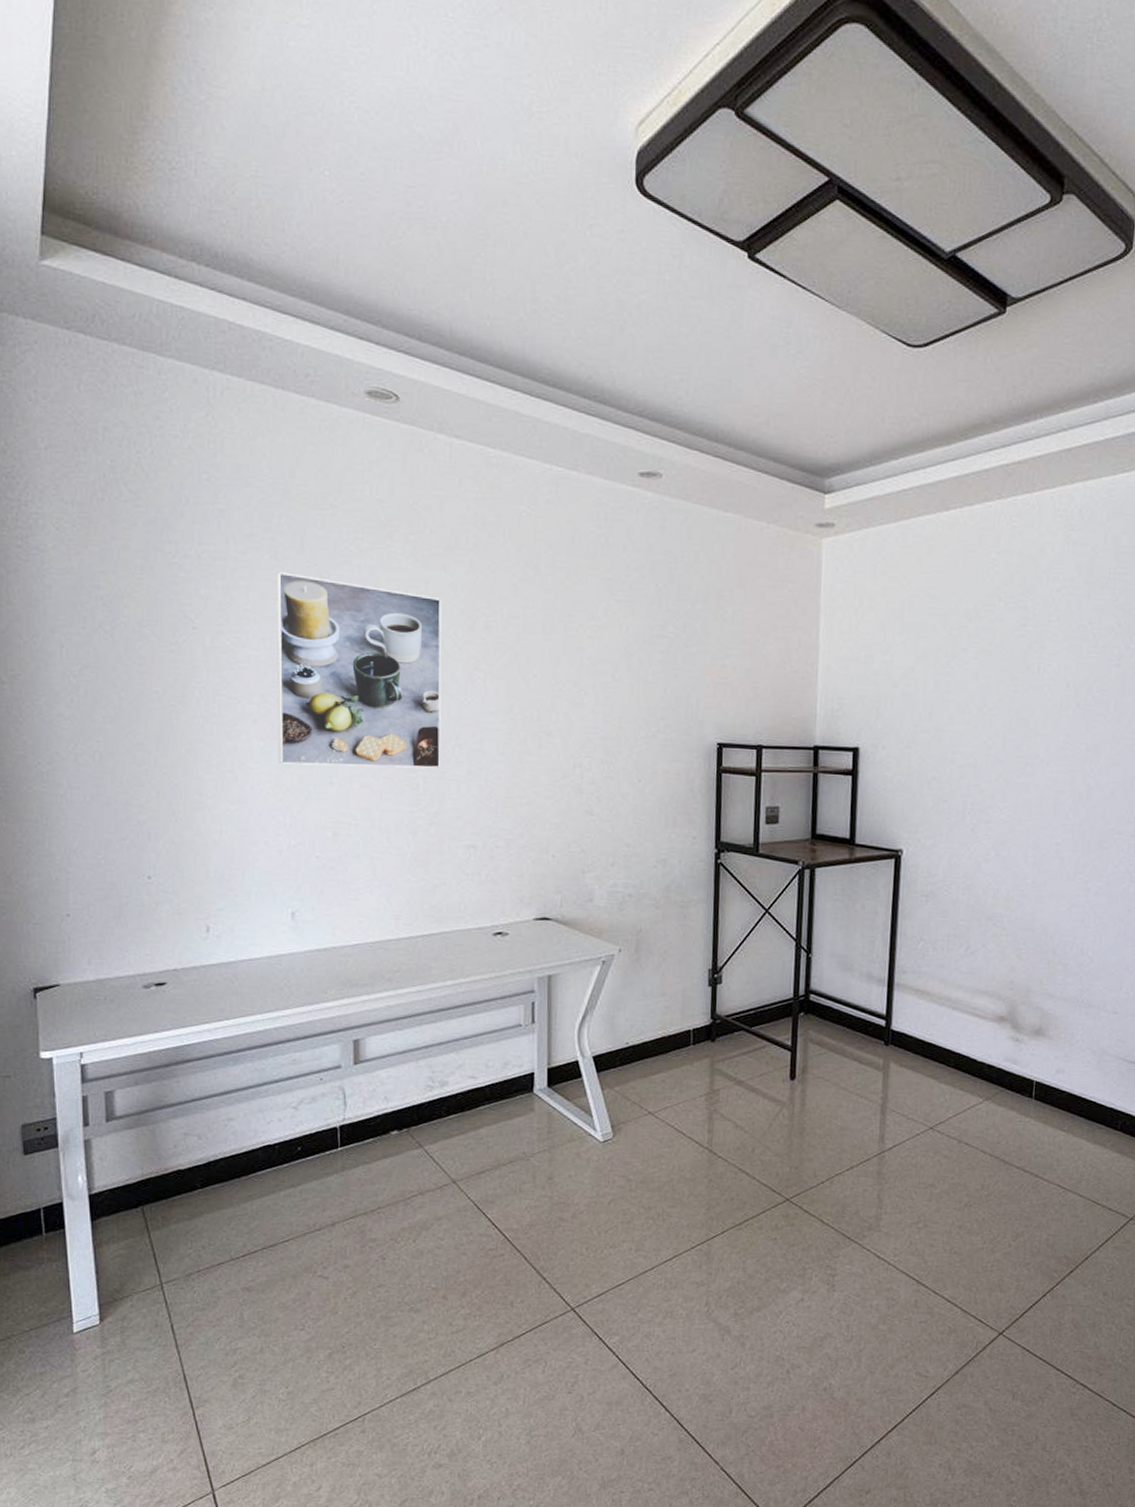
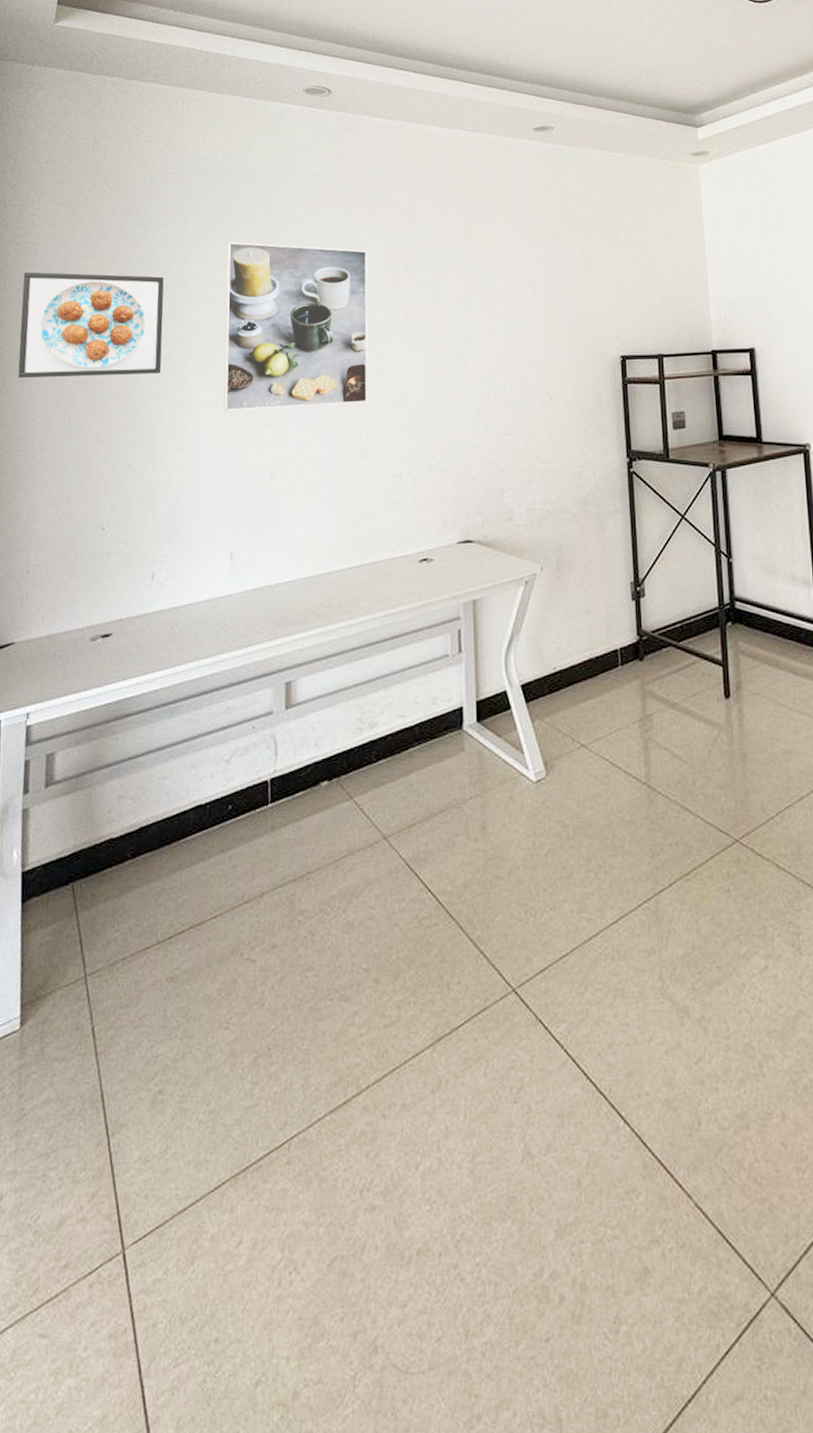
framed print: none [31,582,206,716] -> present [18,271,164,378]

